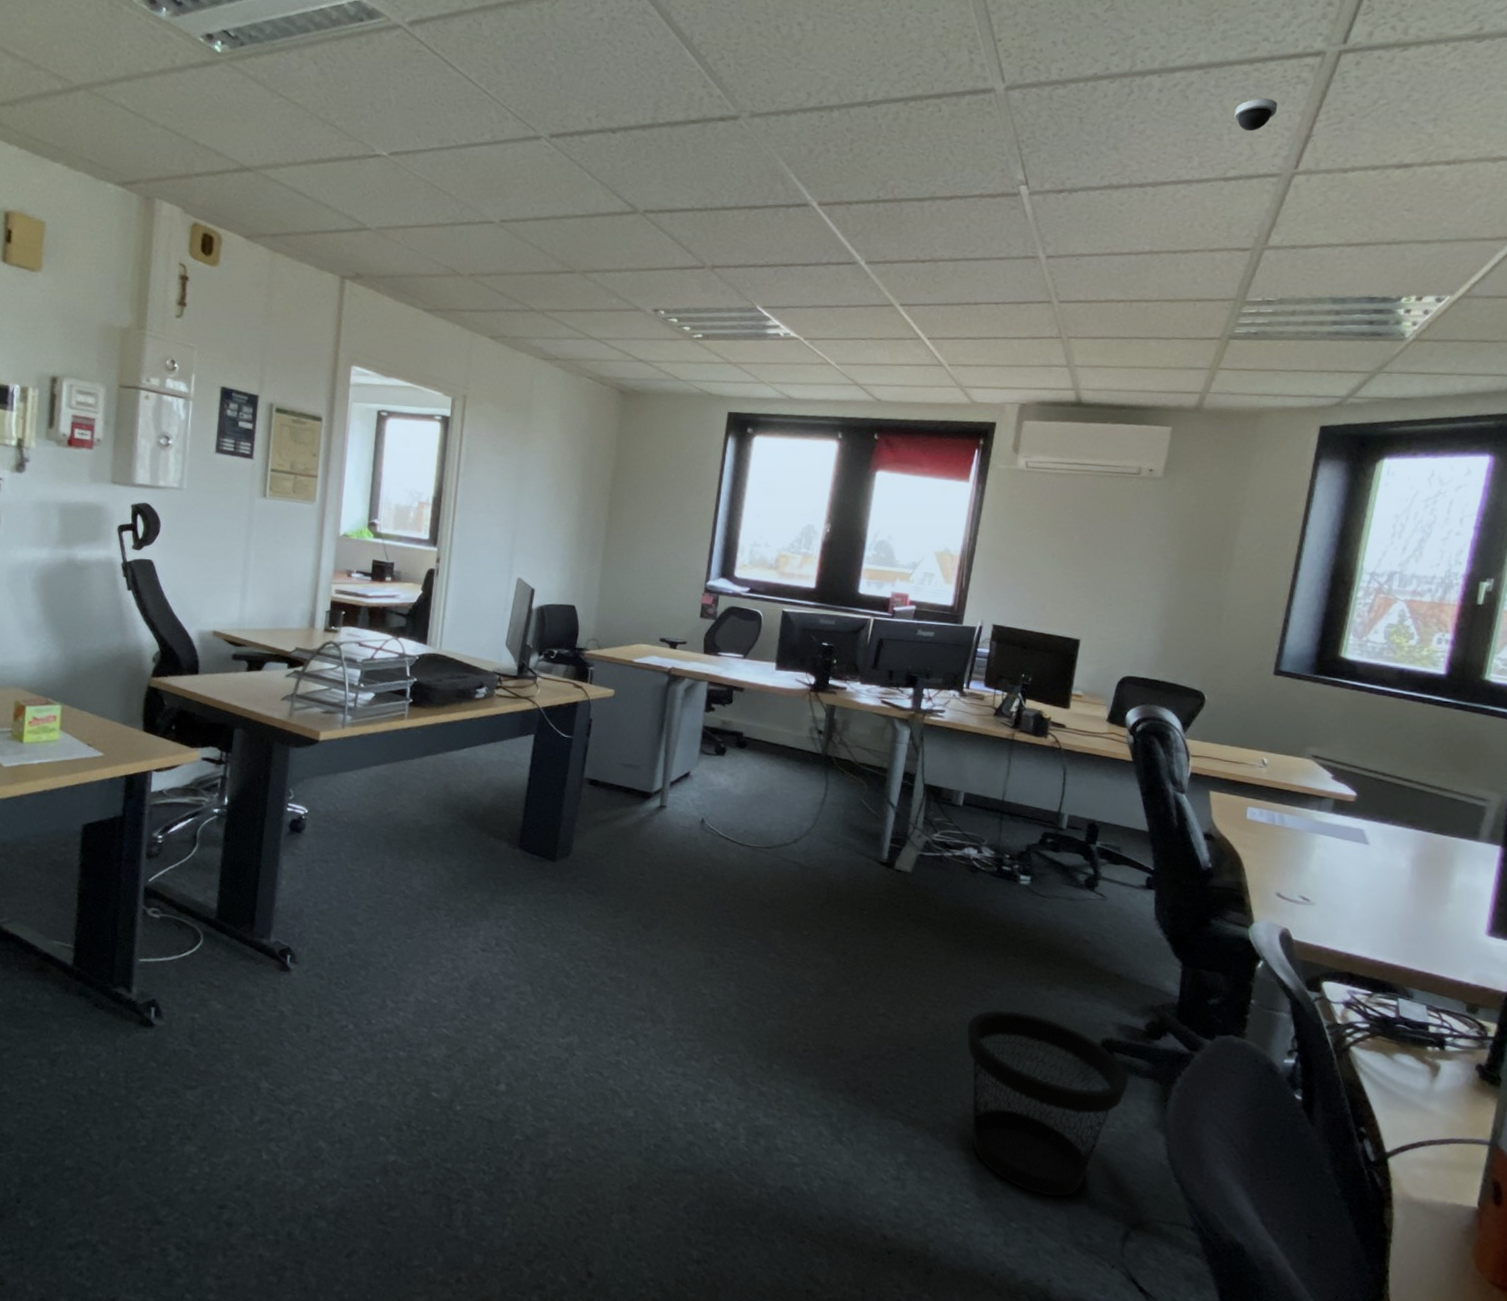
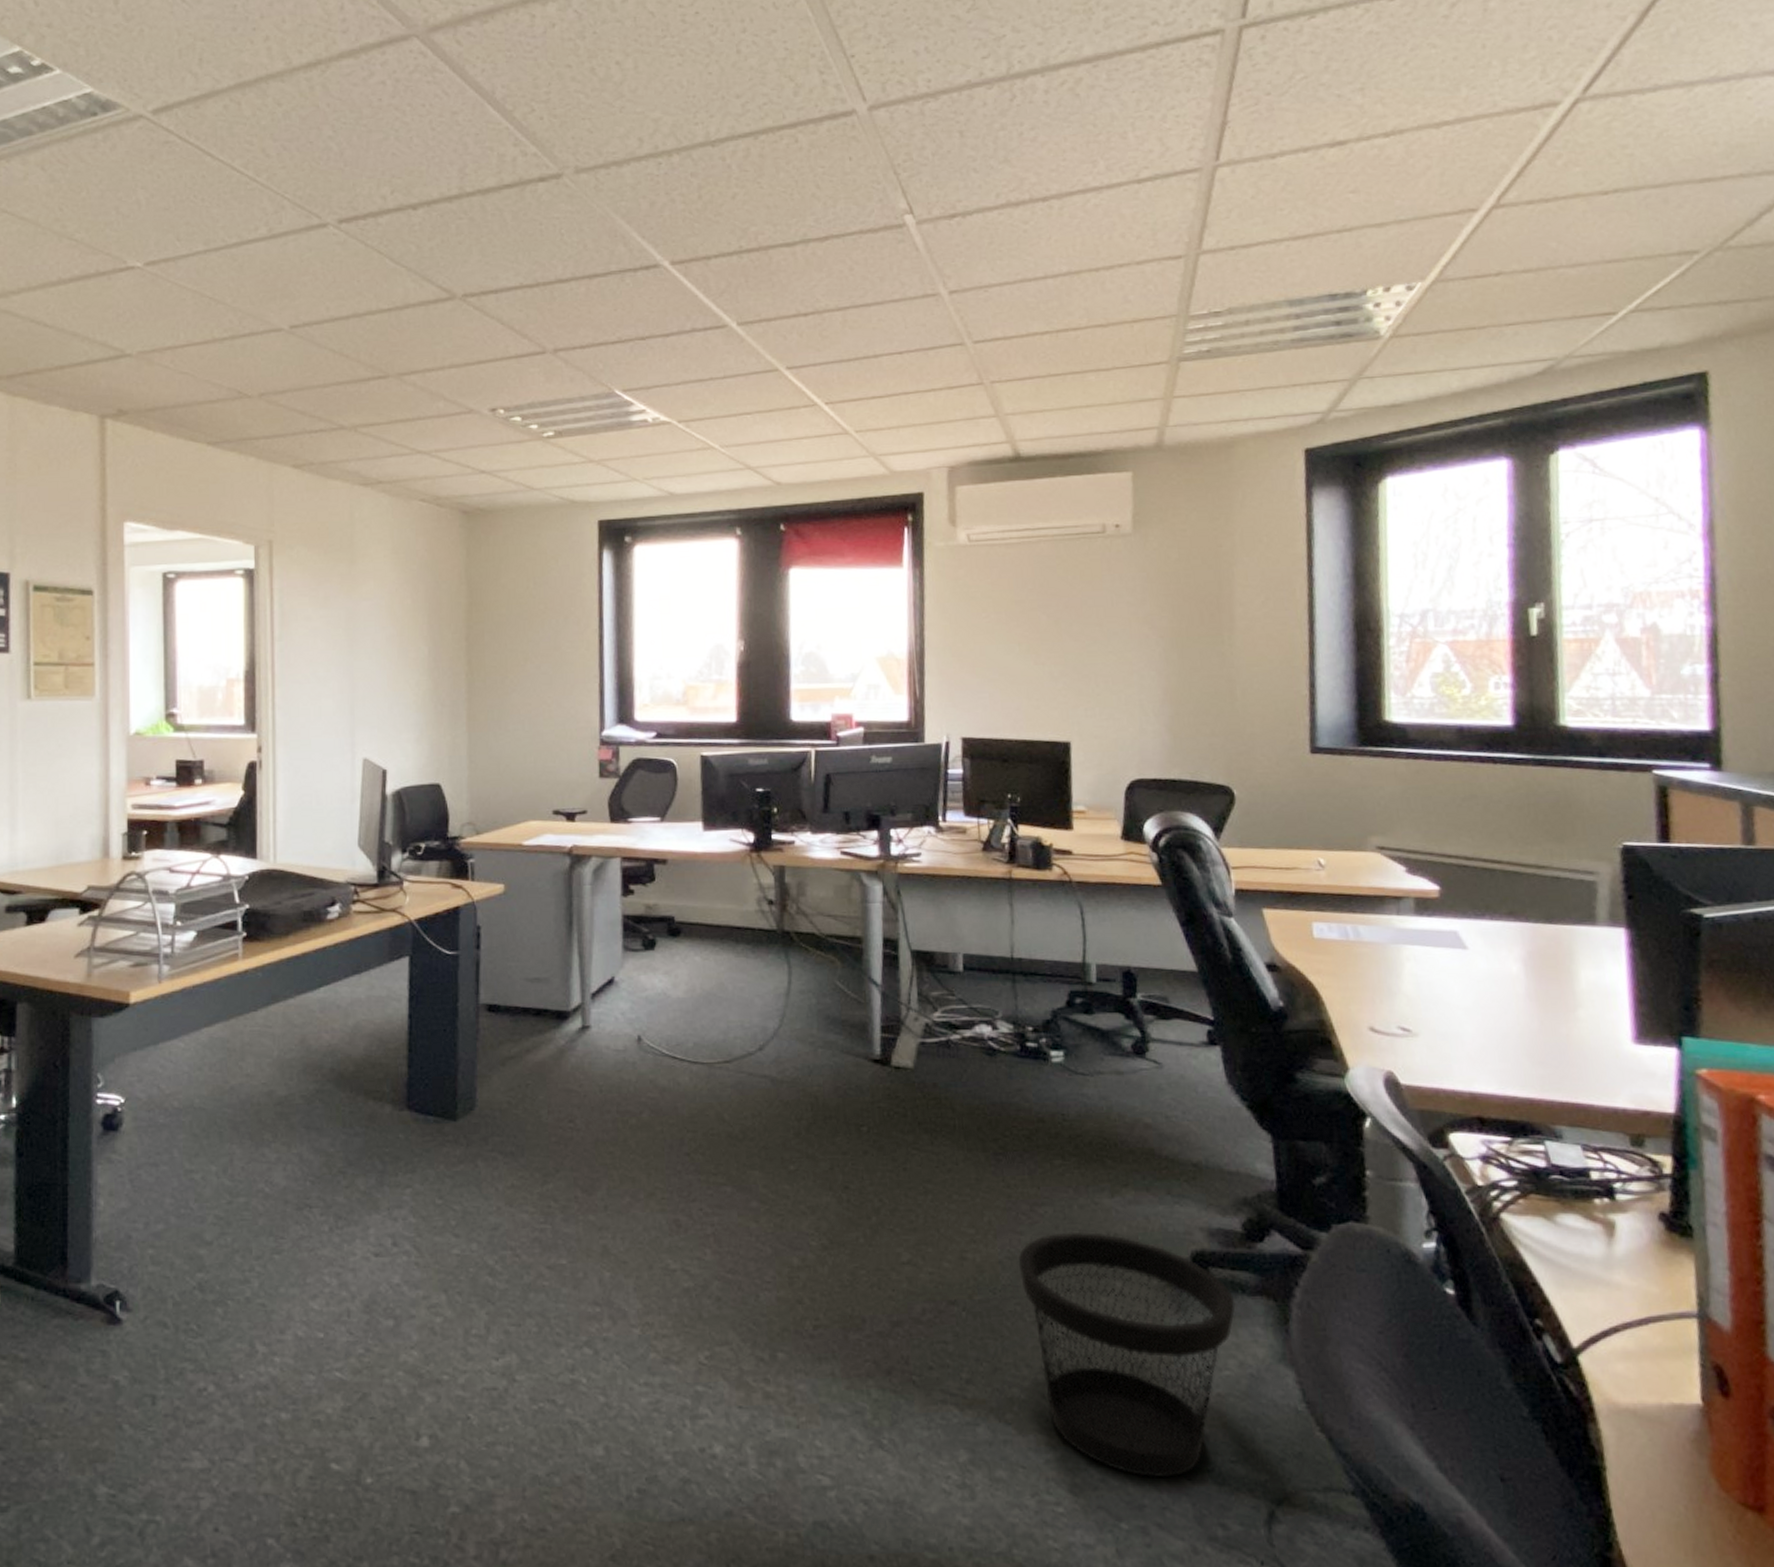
dome security camera: present [1234,98,1278,132] -> none [1135,87,1183,125]

